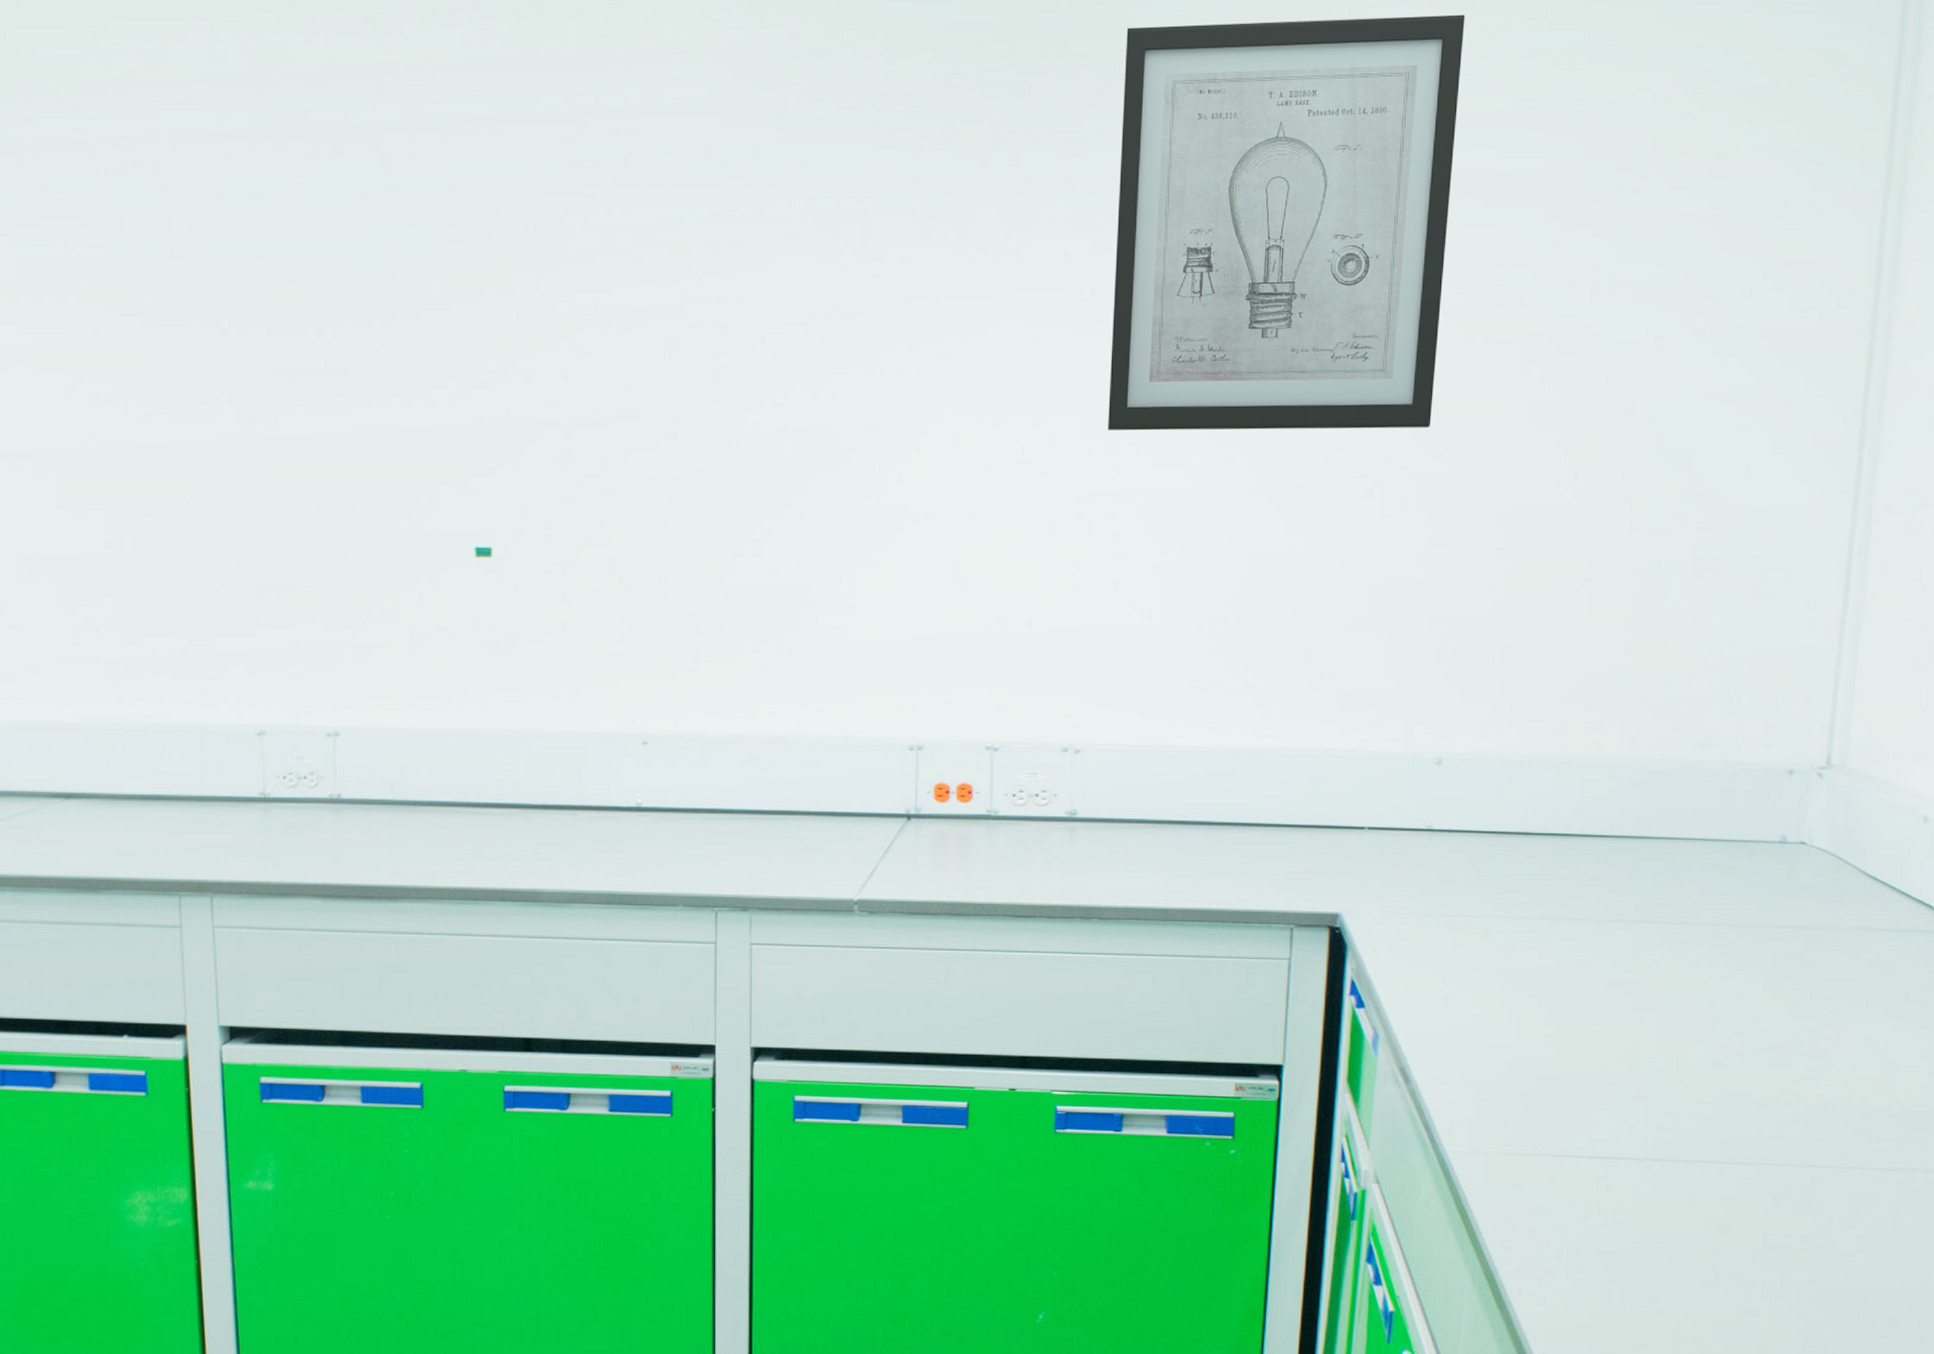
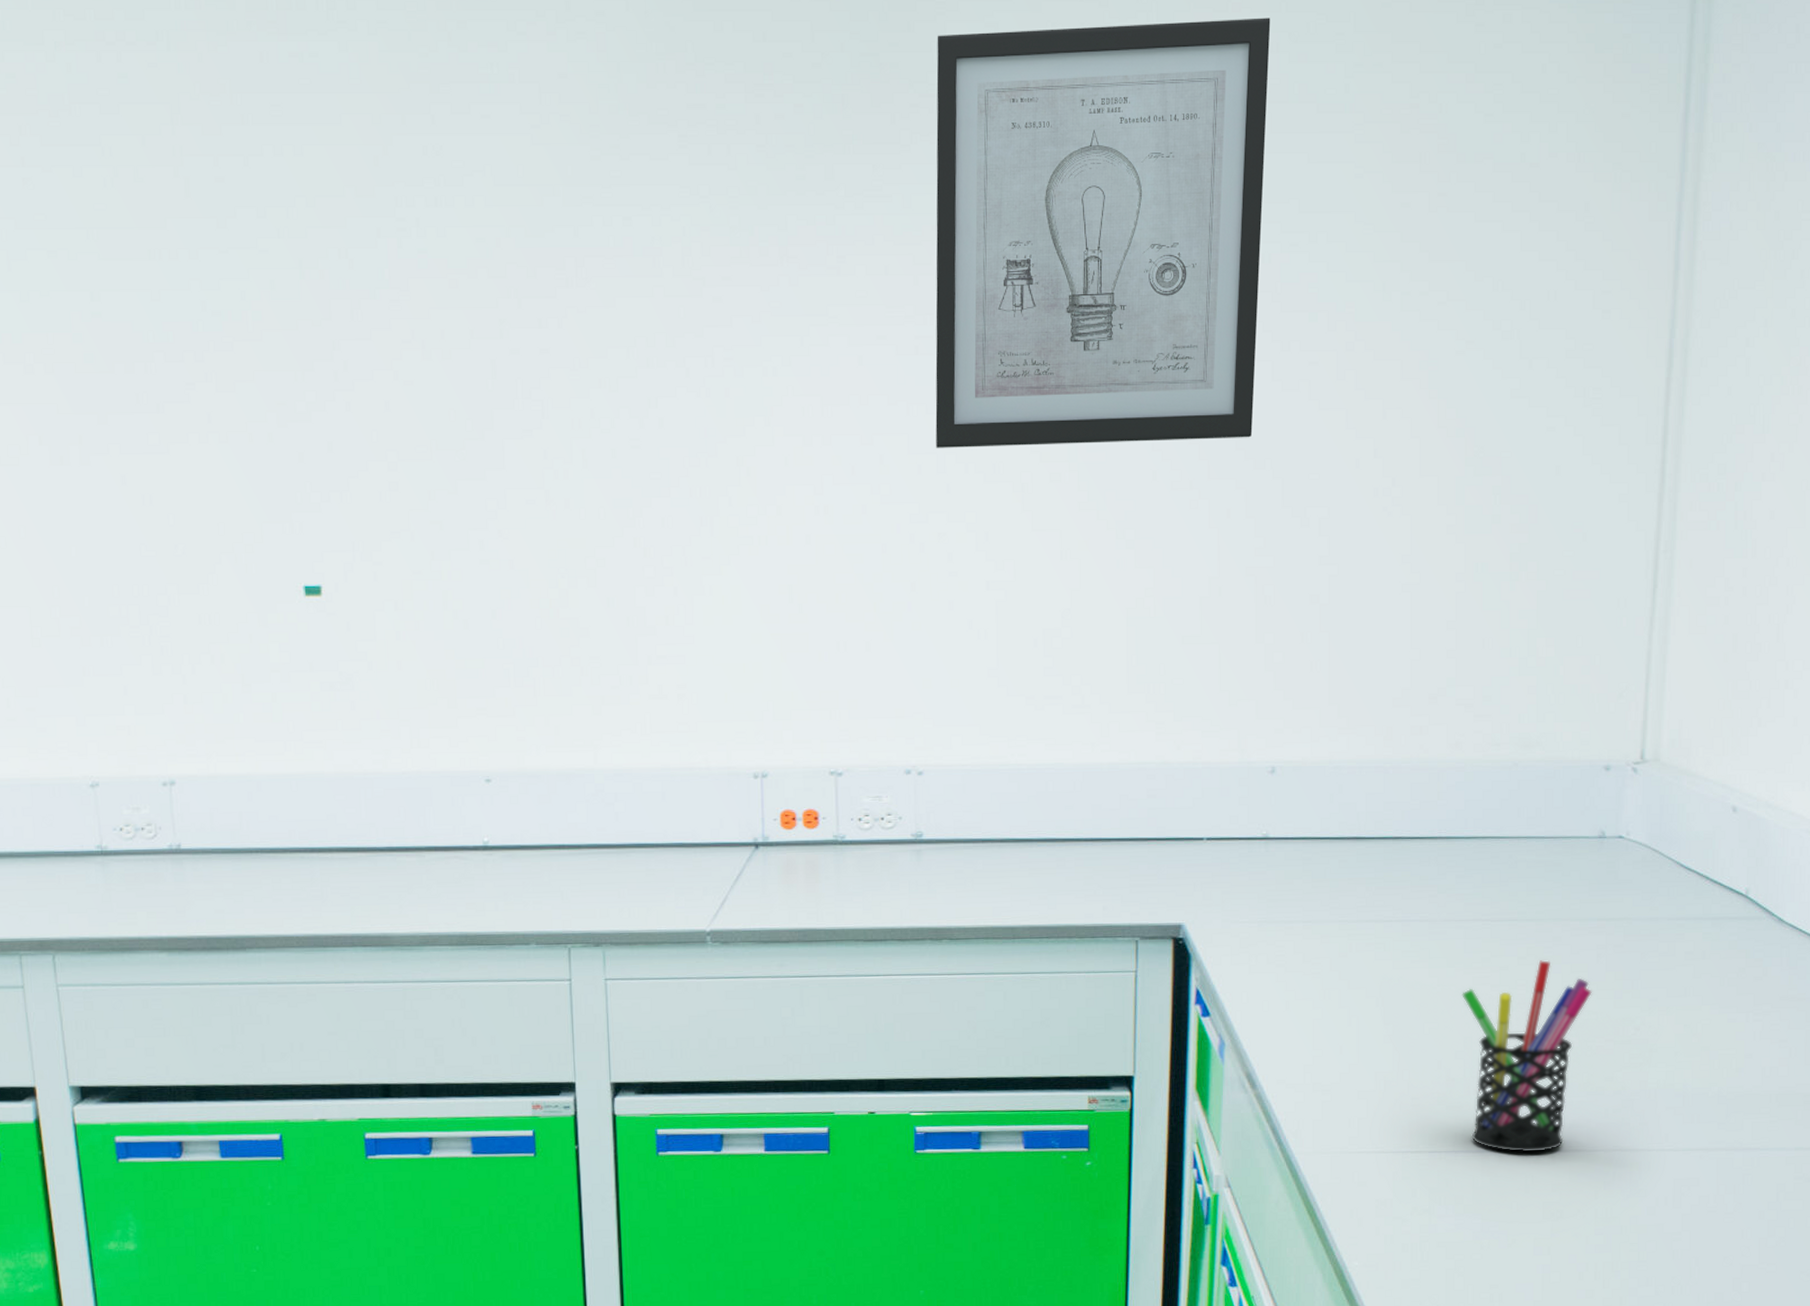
pen holder: none [1629,966,1768,1163] -> present [1462,960,1592,1153]

